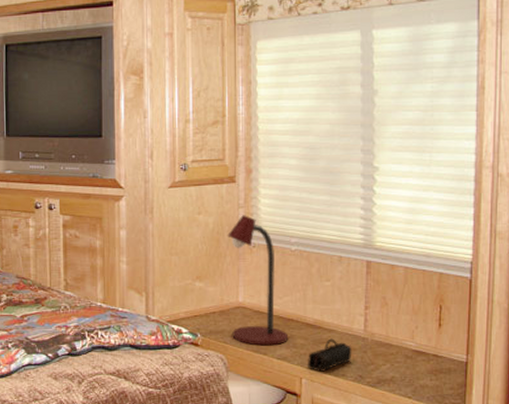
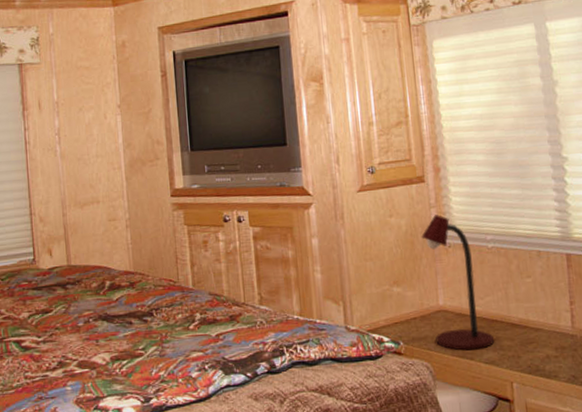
pencil case: present [308,338,352,372] -> none [516,338,562,374]

